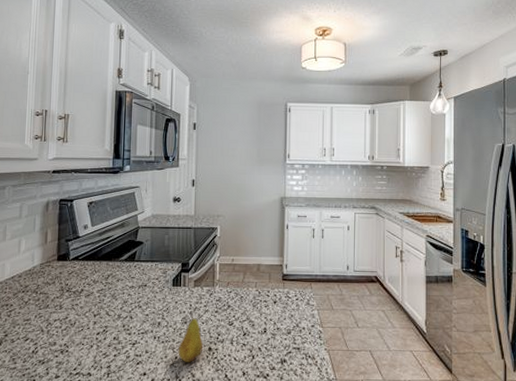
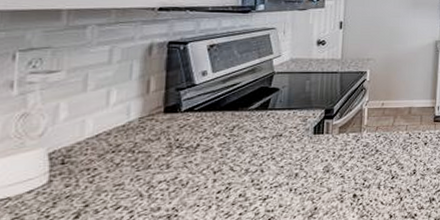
fruit: present [178,312,203,362] -> none [318,160,347,212]

